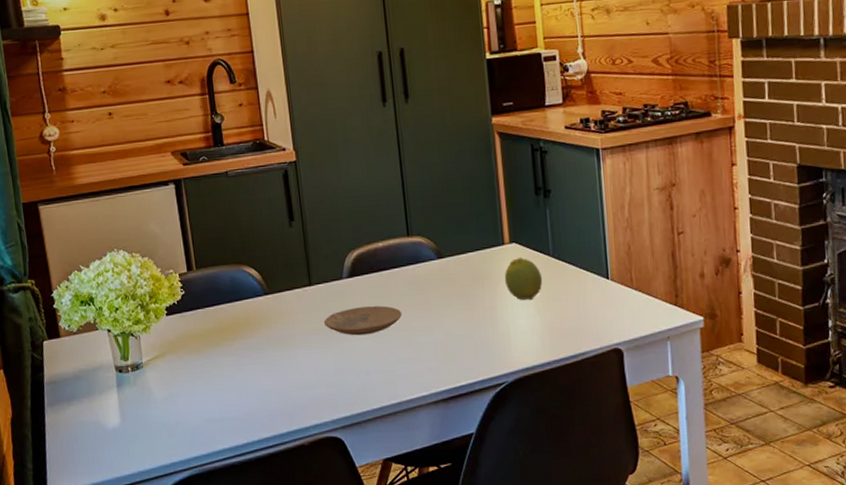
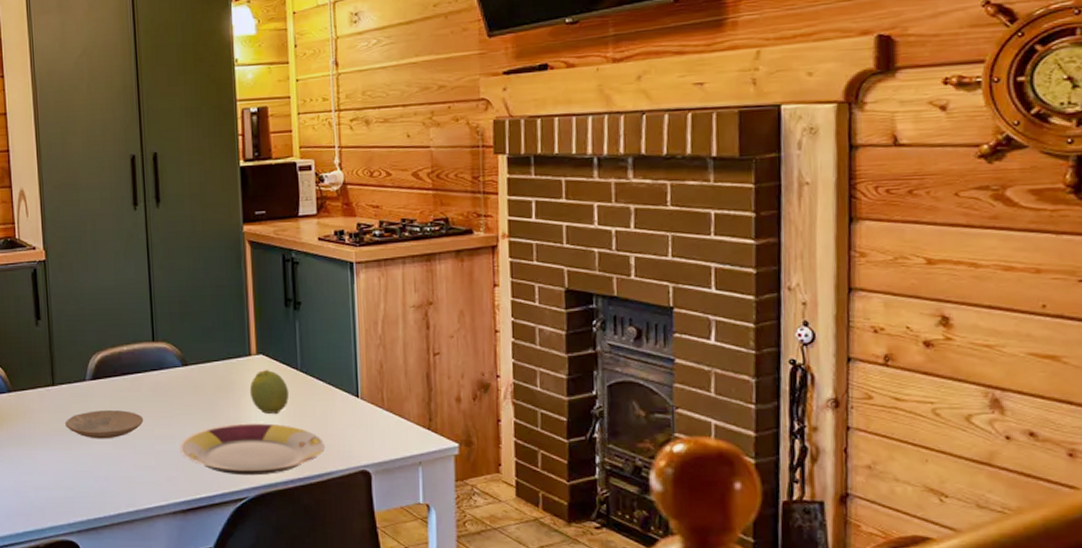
plate: none [438,309,578,362] -> present [179,423,324,476]

